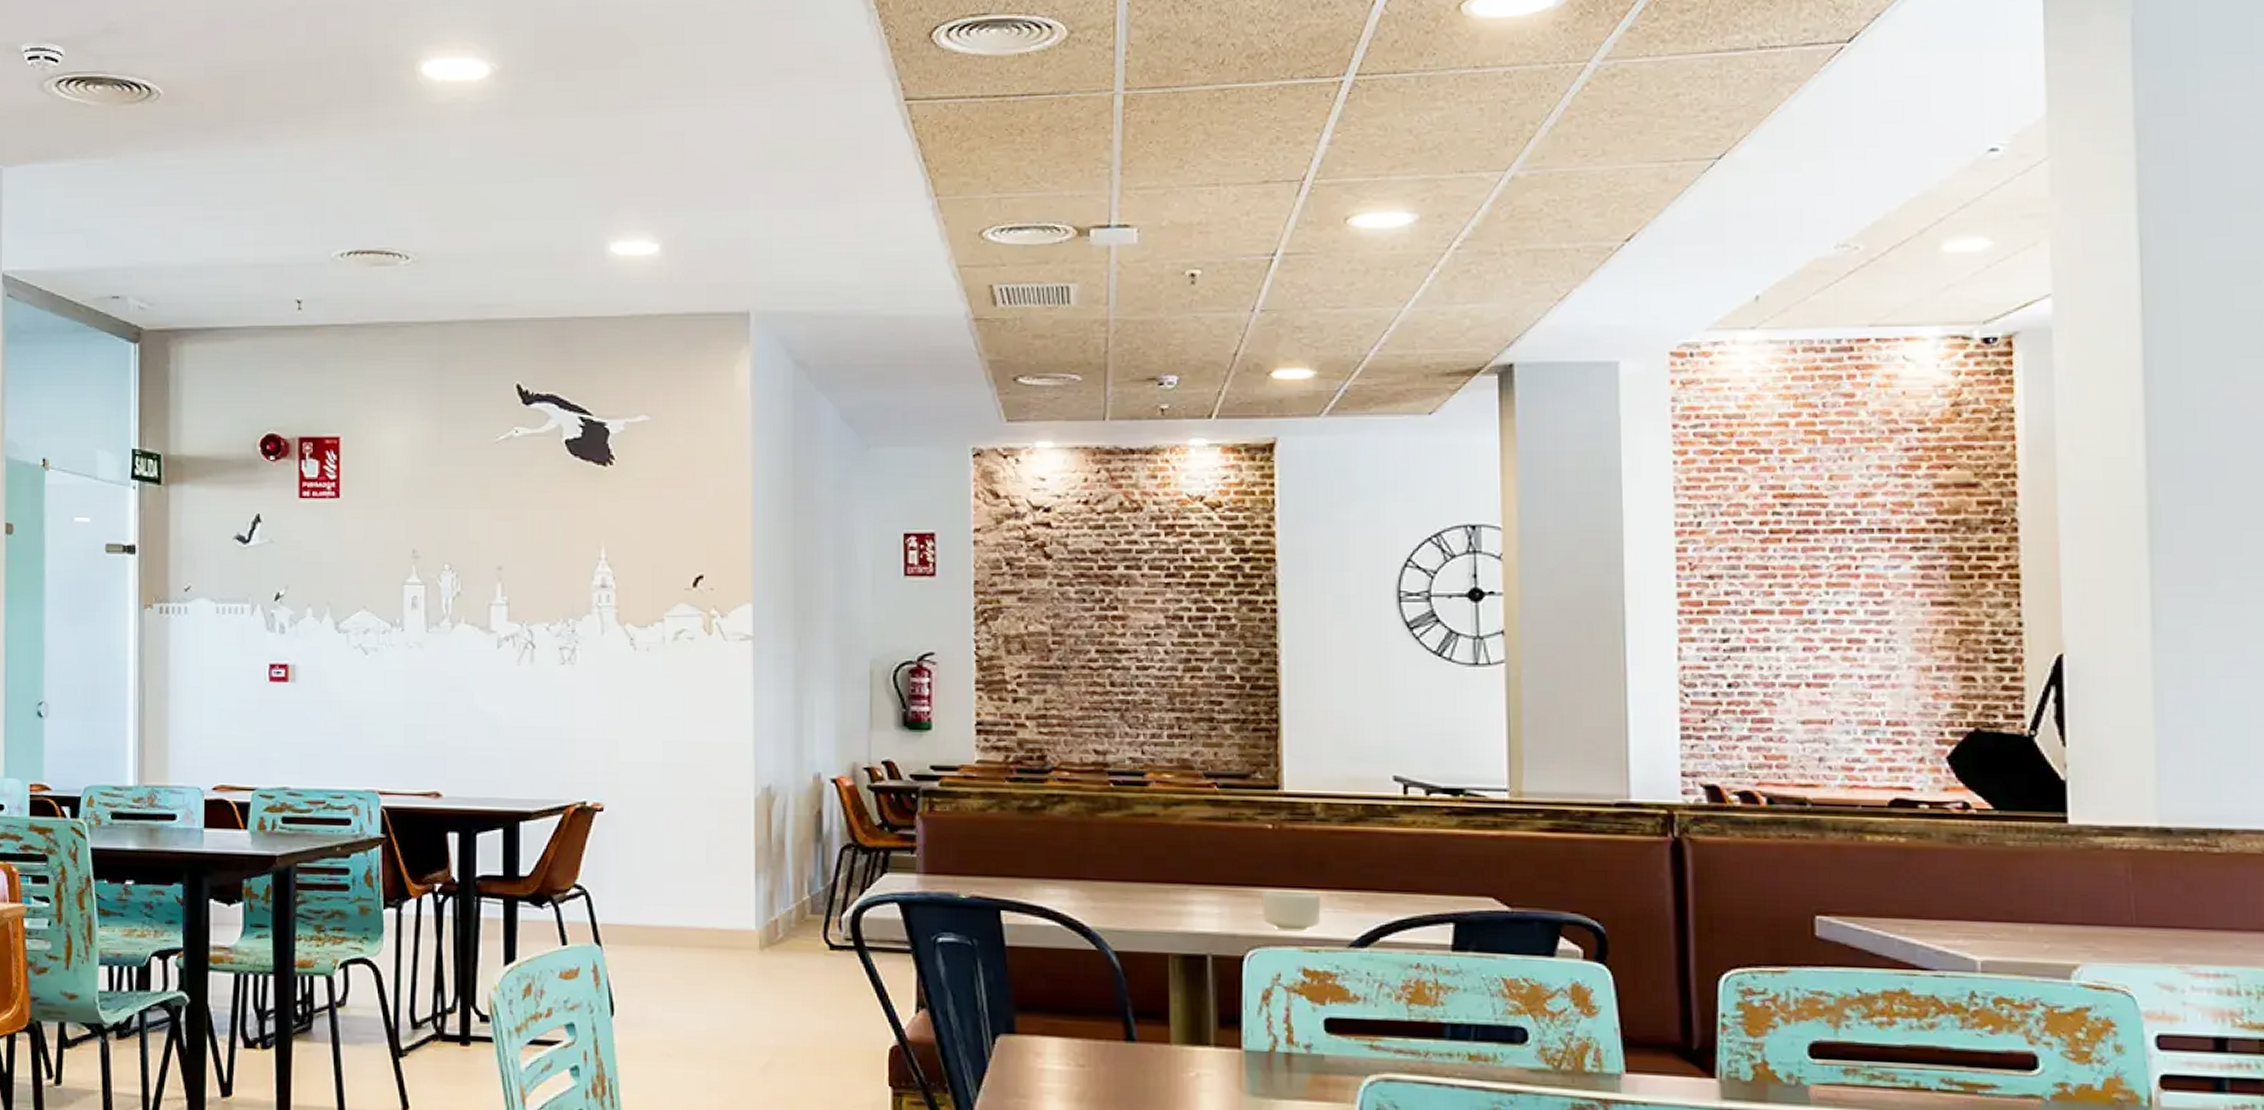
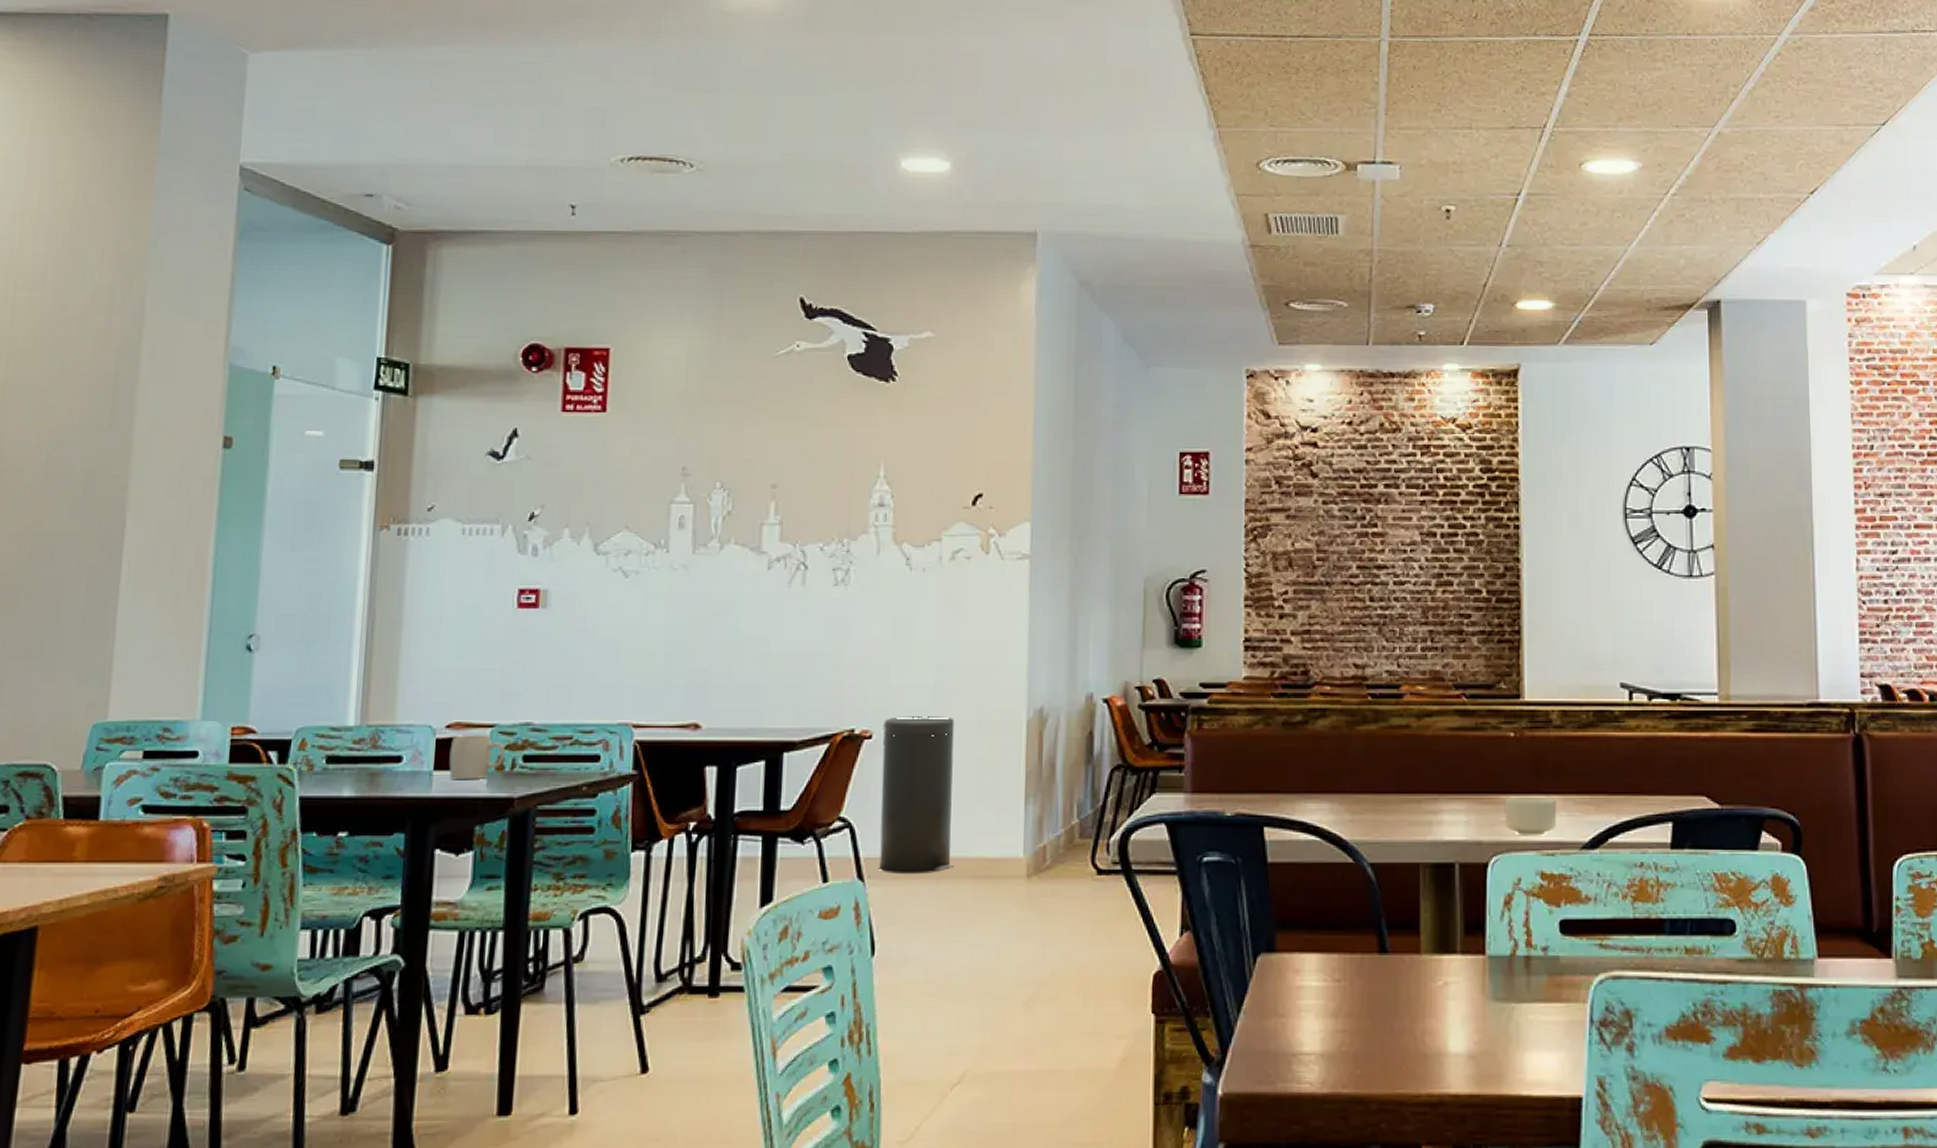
mug: none [217,797,266,838] -> present [449,735,505,780]
pedal bin: none [614,791,687,942] -> present [879,716,954,875]

